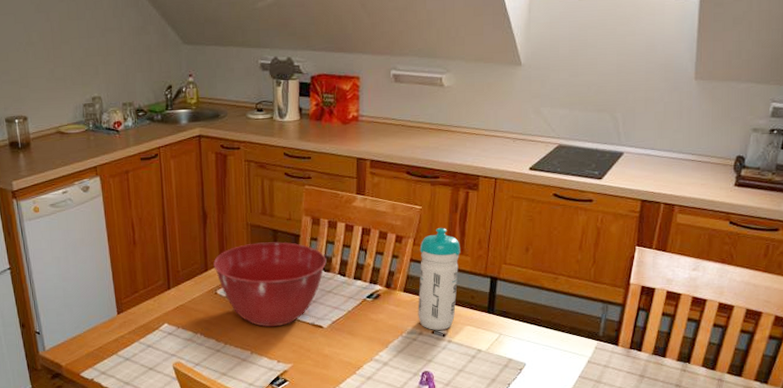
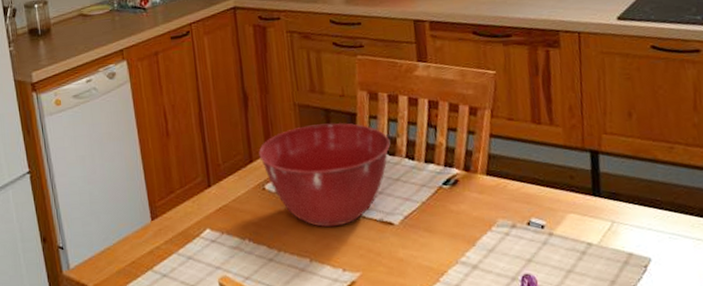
water bottle: present [418,227,460,330] -> none [499,94,553,221]

